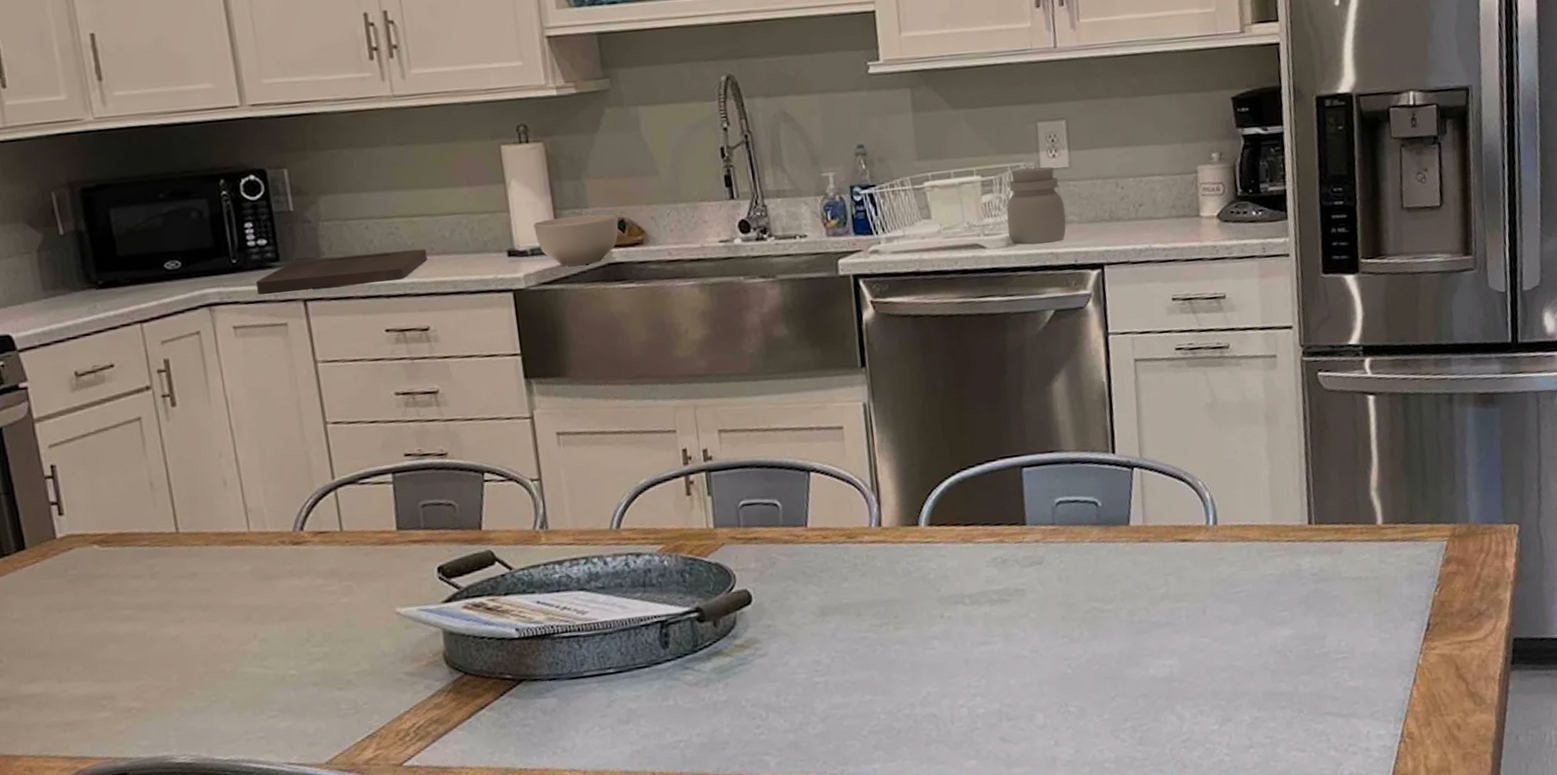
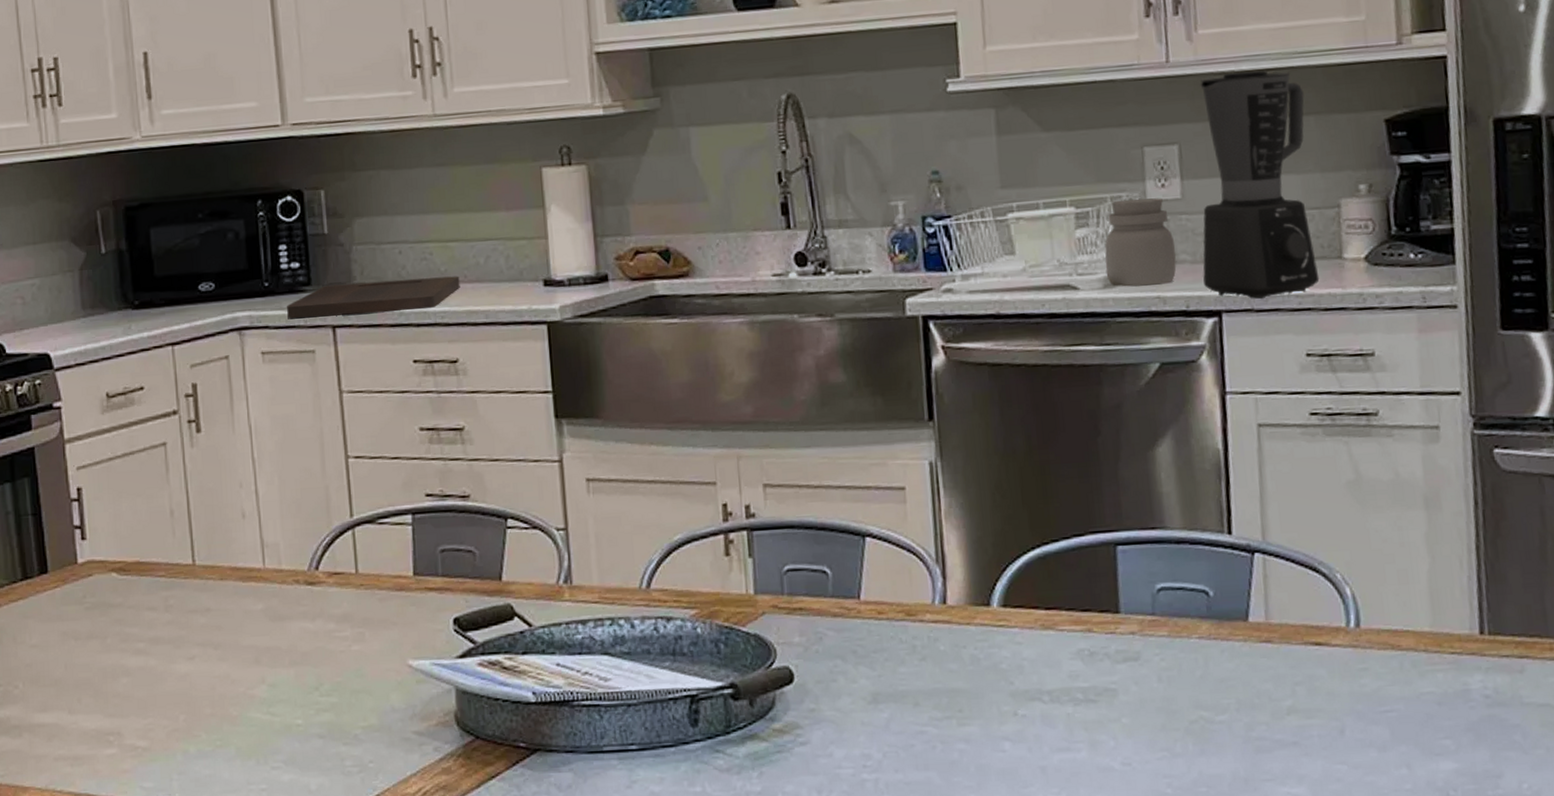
bowl: present [533,214,619,266] -> none [572,242,664,298]
blender: none [1082,55,1182,253] -> present [1200,70,1320,300]

